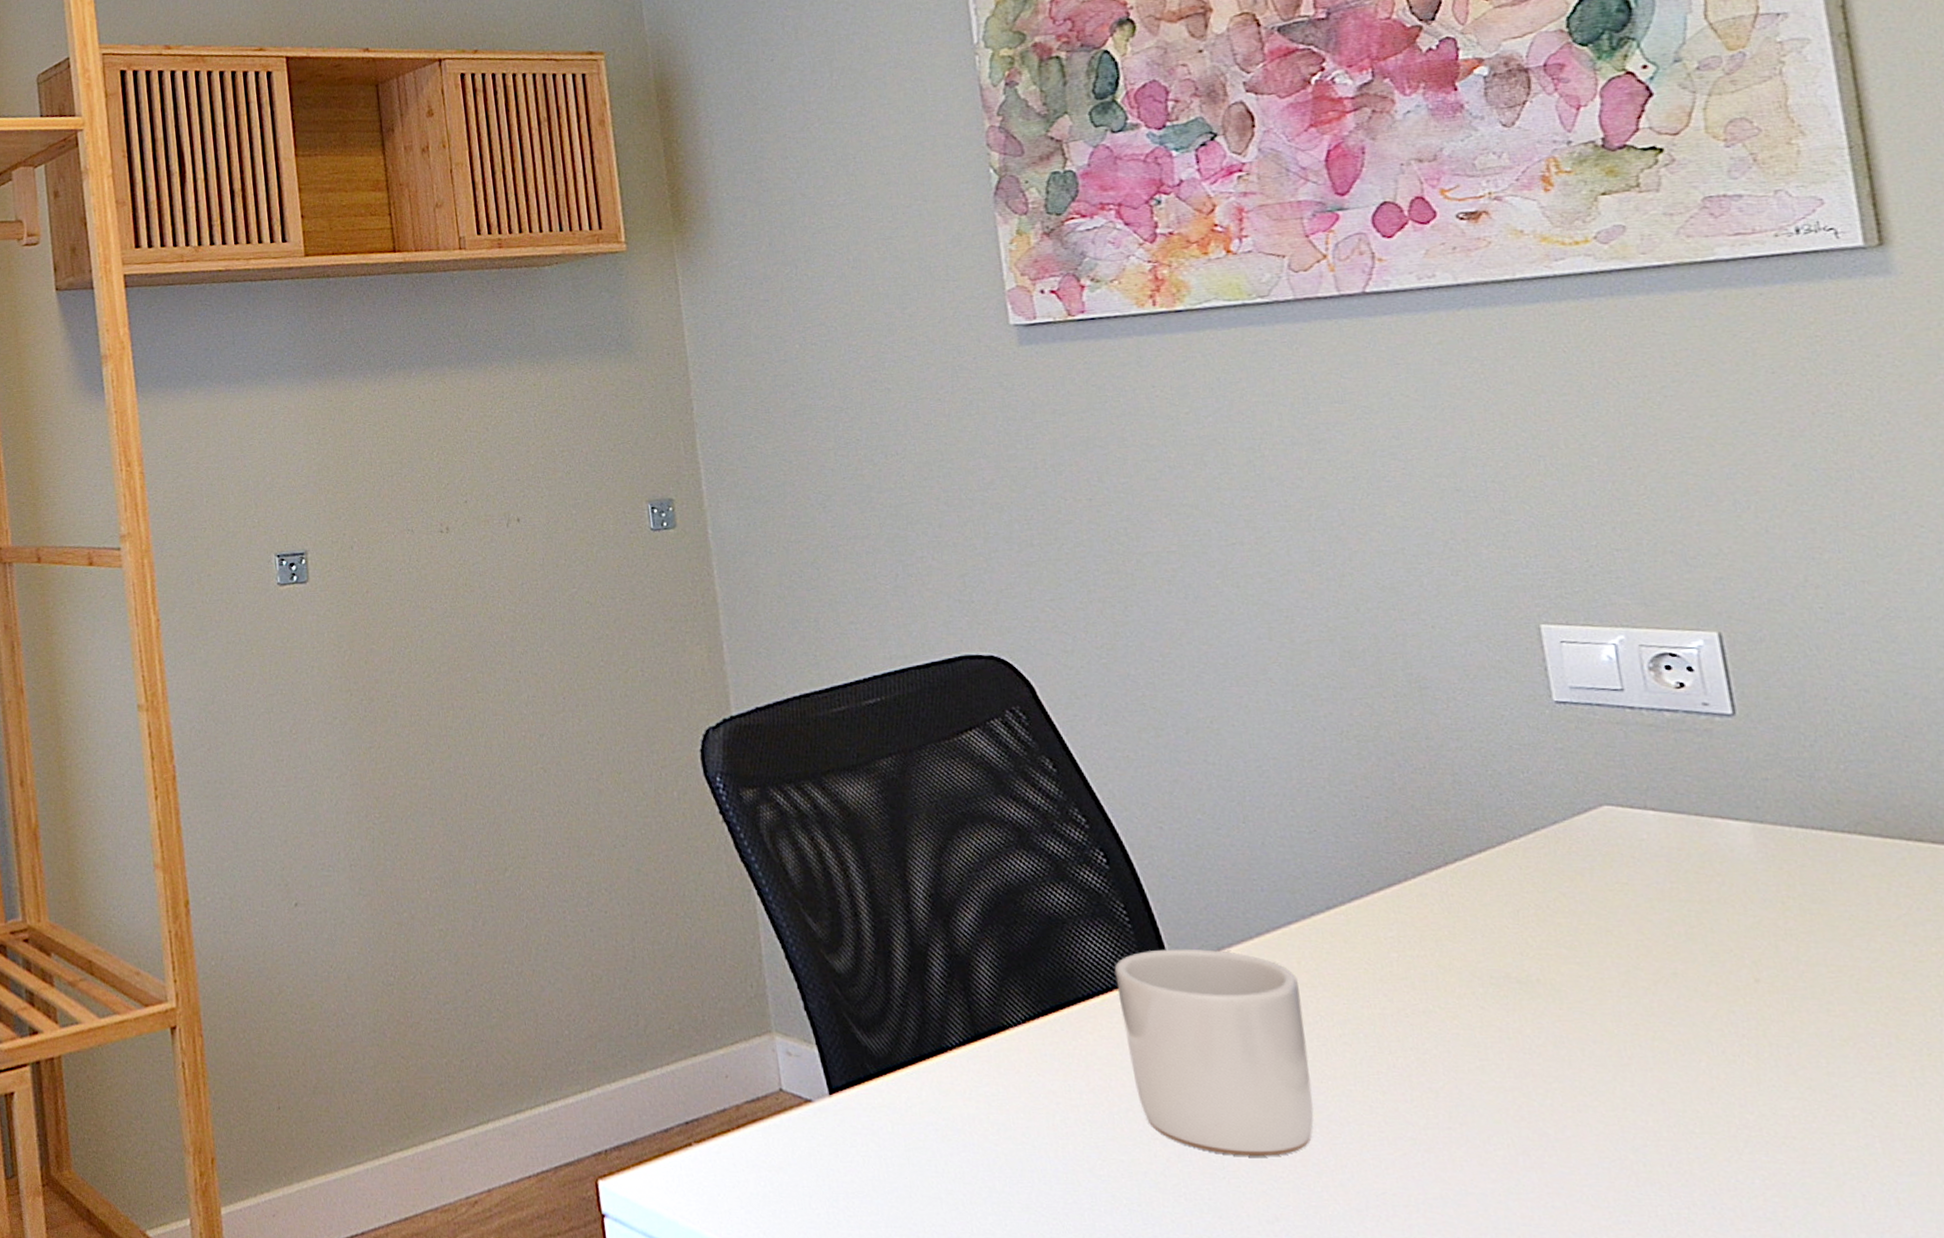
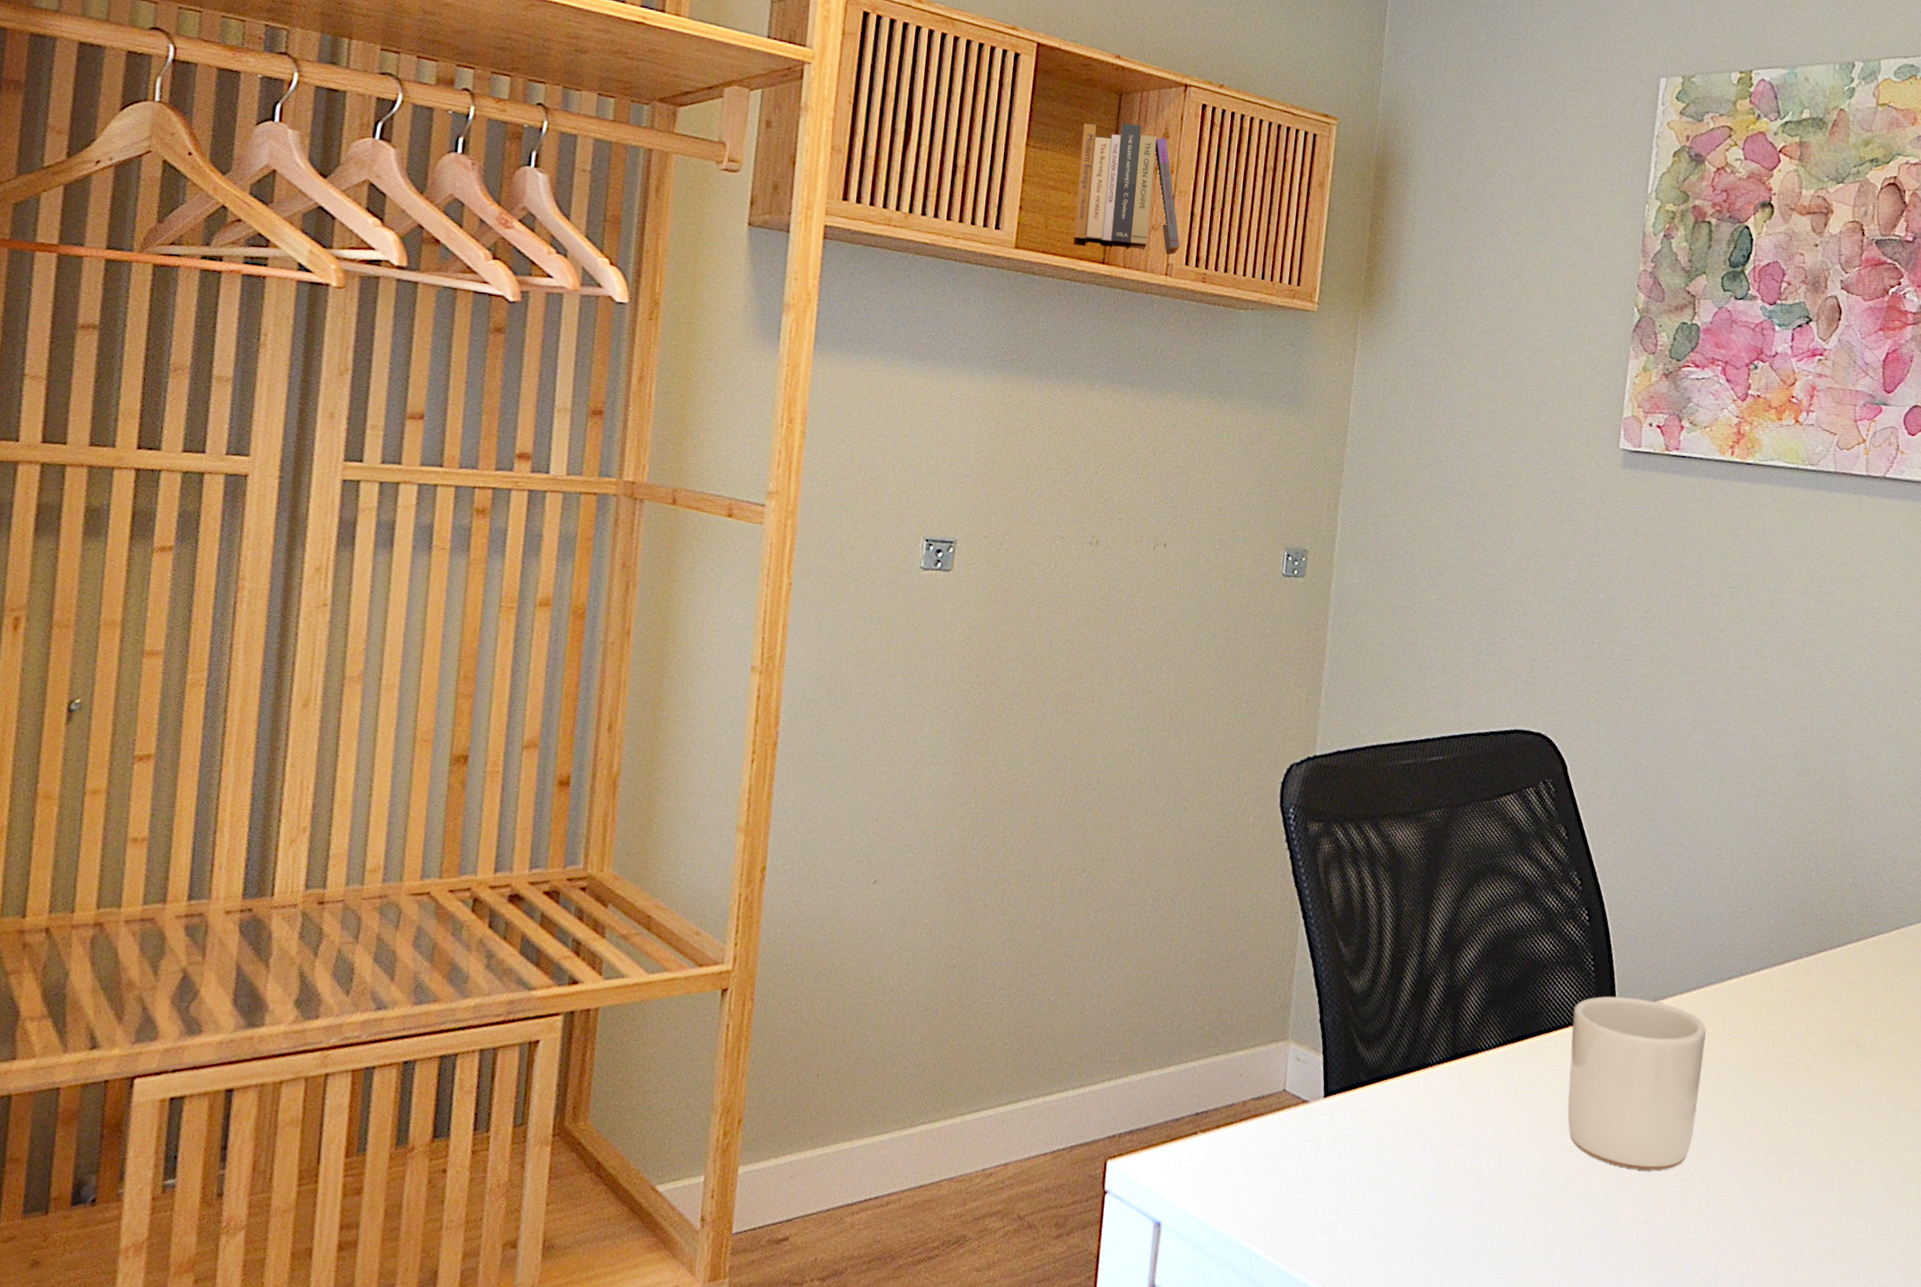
books: none [346,109,468,241] -> present [1073,123,1180,255]

